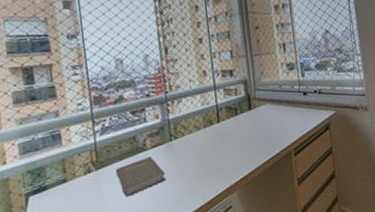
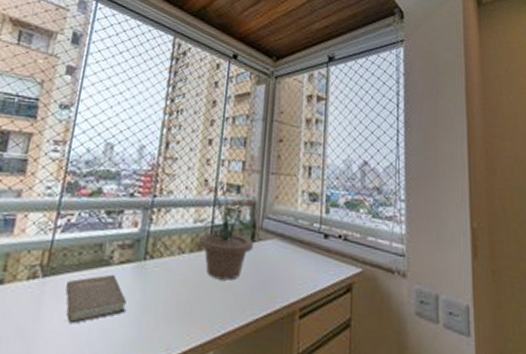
potted plant: none [202,74,254,143] -> present [193,185,259,281]

